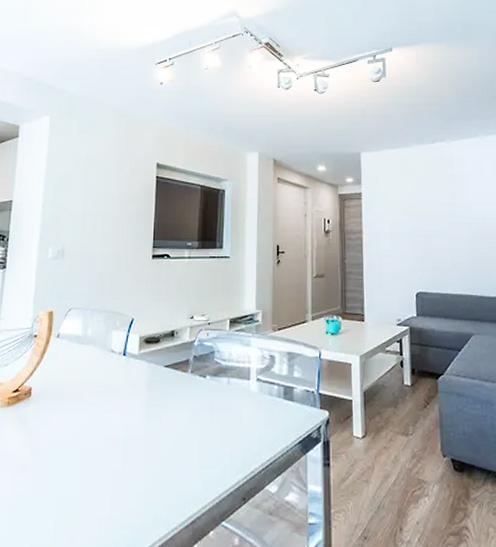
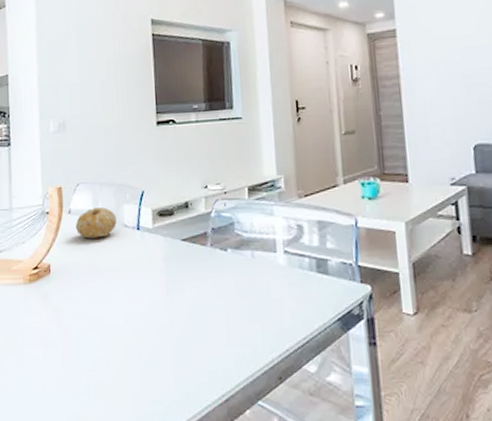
fruit: none [62,333,104,363] -> present [75,207,117,239]

